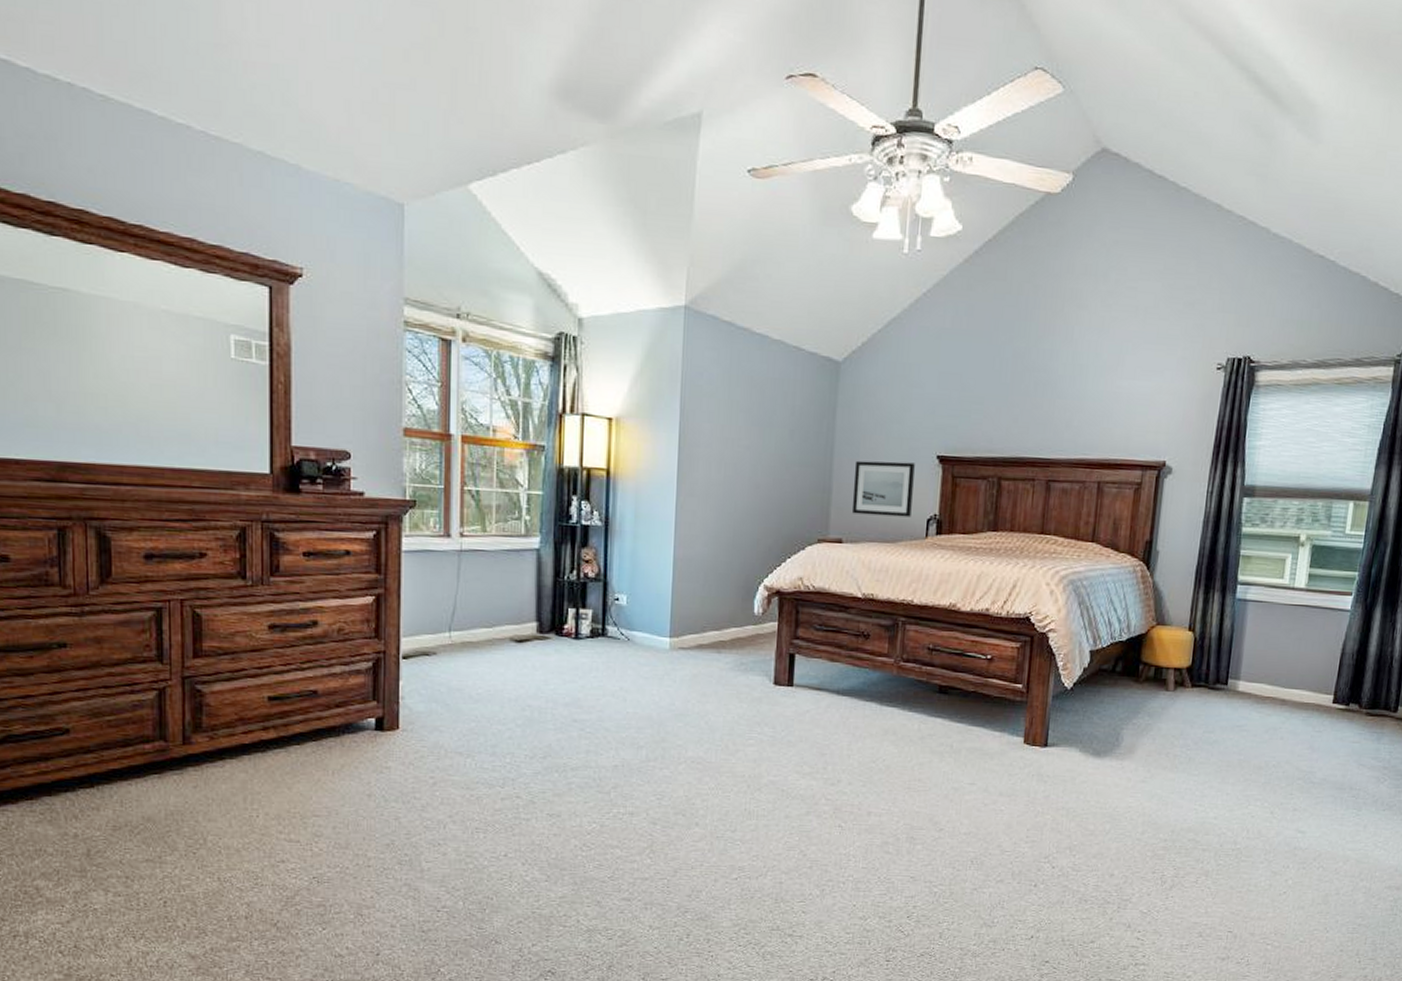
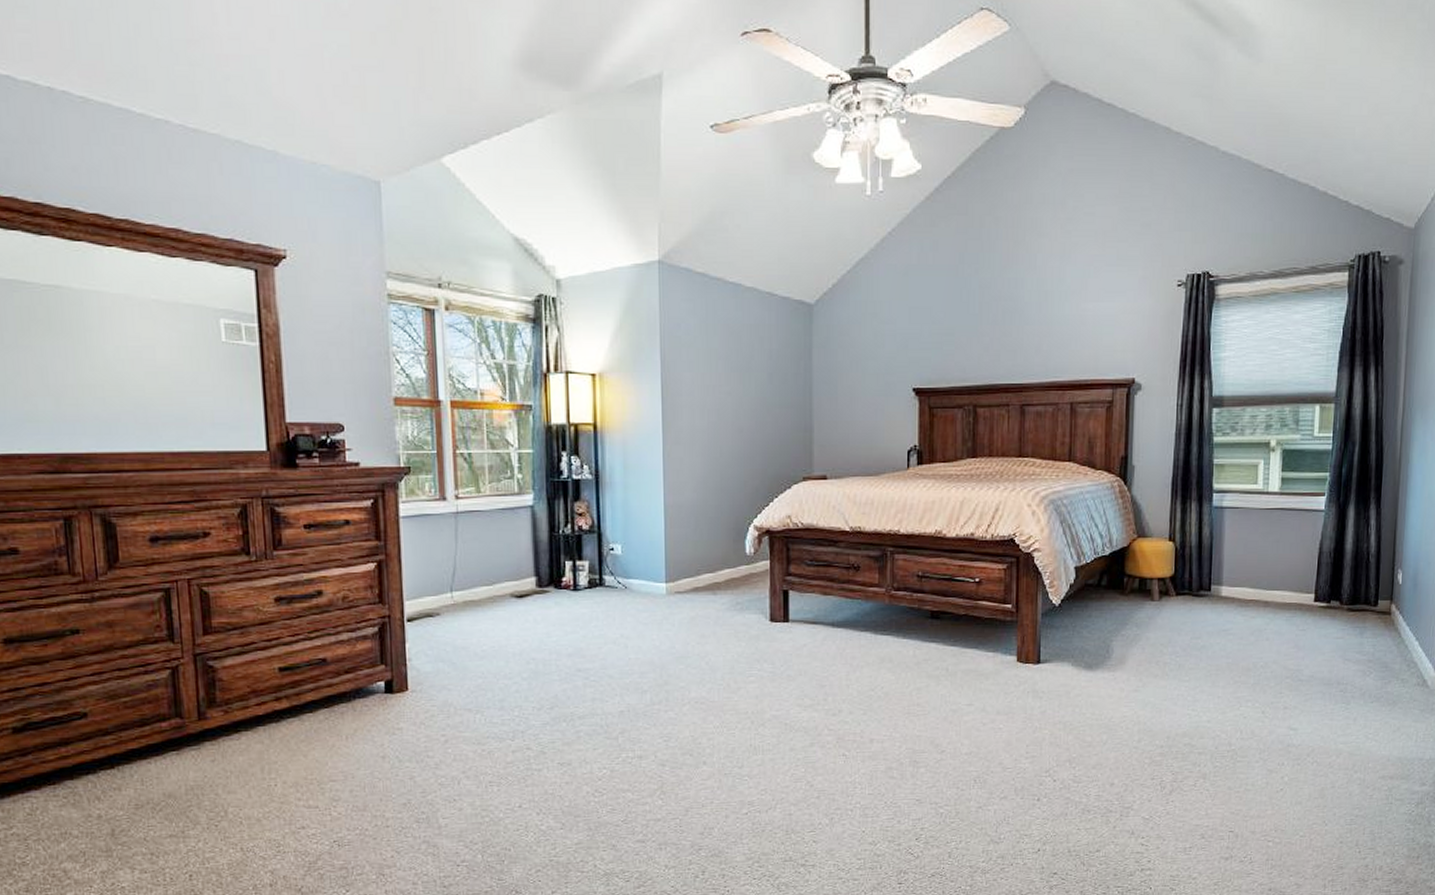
wall art: present [851,460,915,518] -> none [833,397,892,450]

